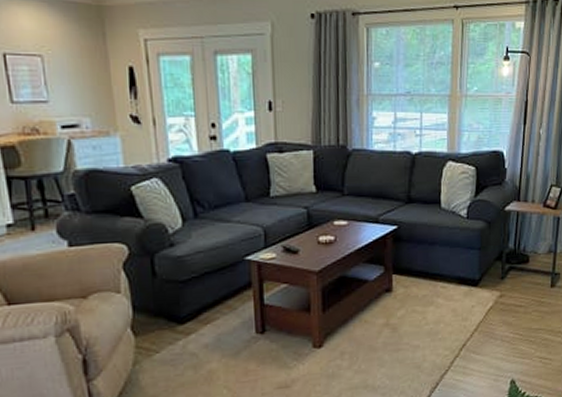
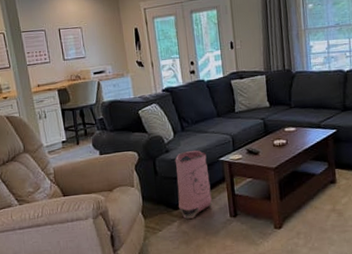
bag: none [182,244,232,336] -> present [175,150,212,219]

